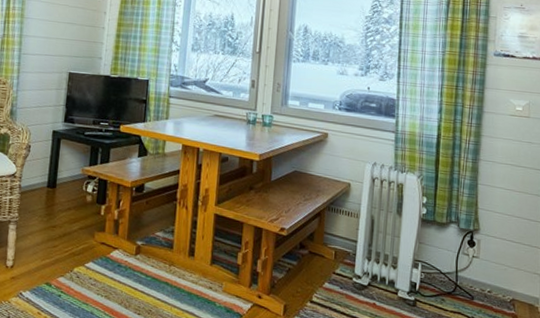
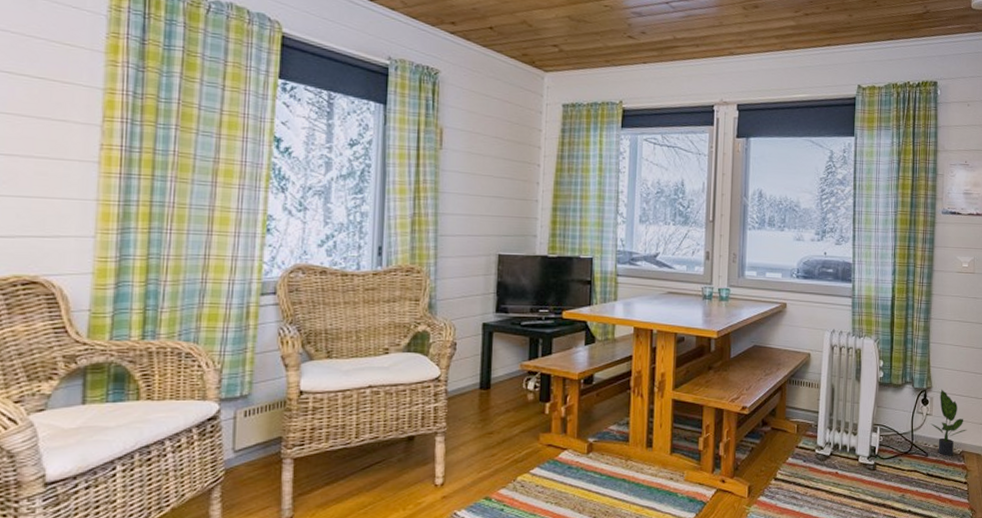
potted plant: none [477,232,518,303] -> present [930,389,967,456]

